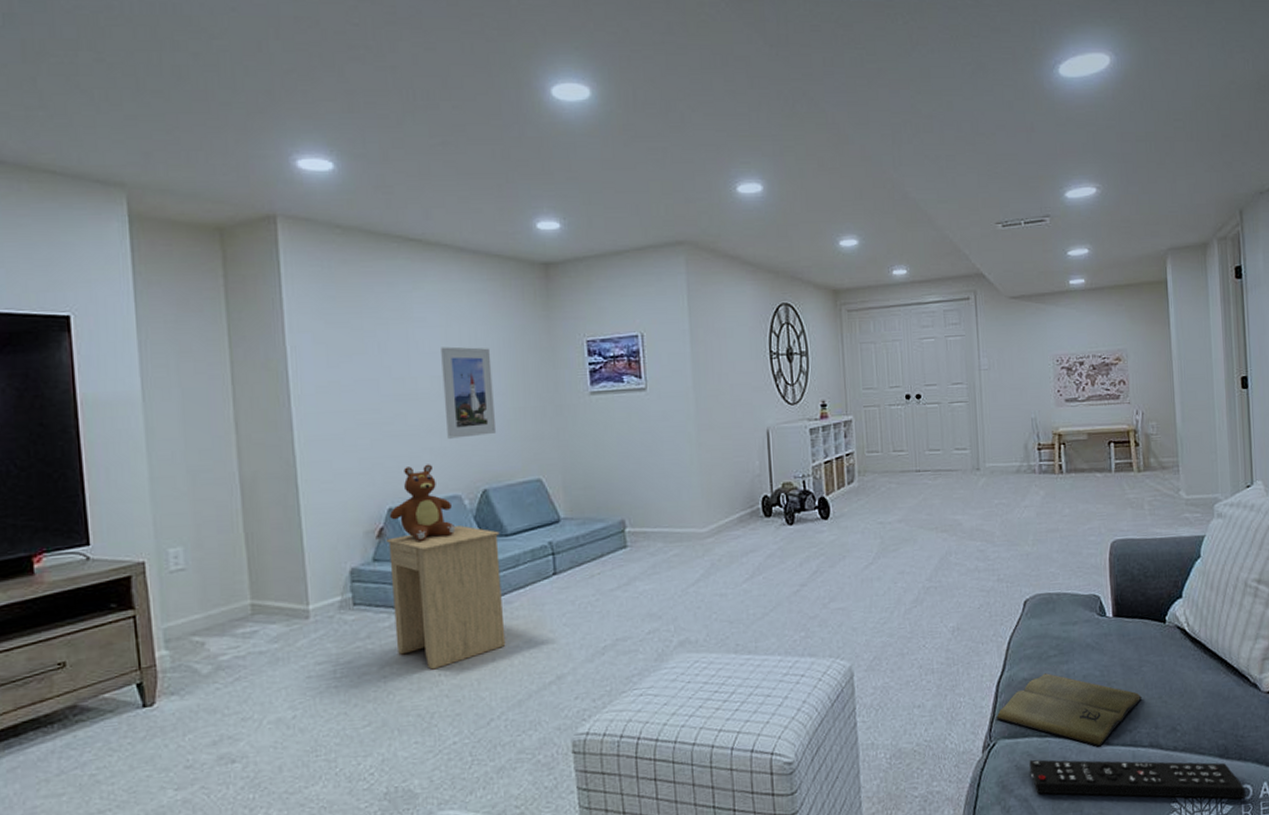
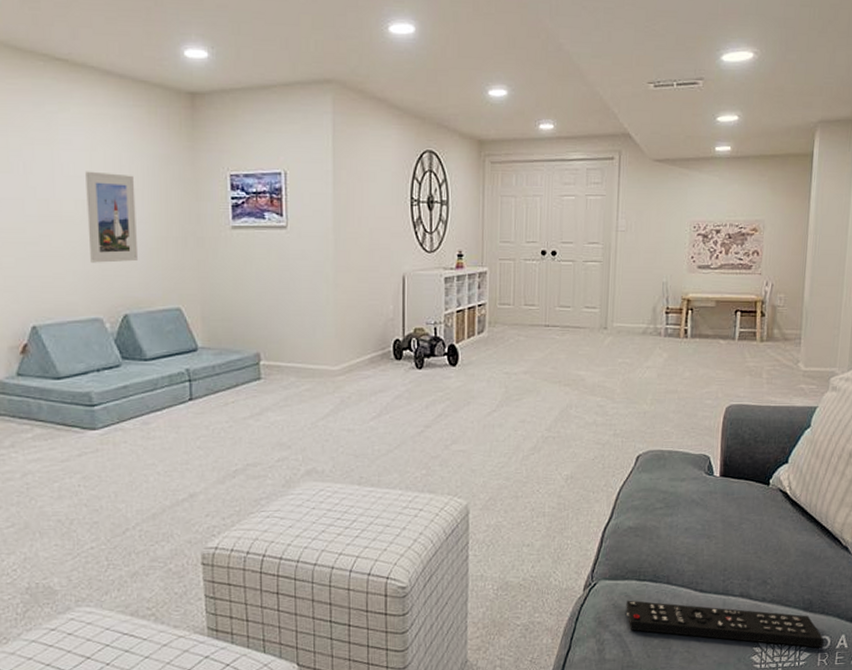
side table: present [385,525,506,670] -> none [29,348,142,480]
teddy bear: present [390,464,456,541] -> none [34,286,97,359]
book: present [996,673,1142,747] -> none [599,524,738,593]

